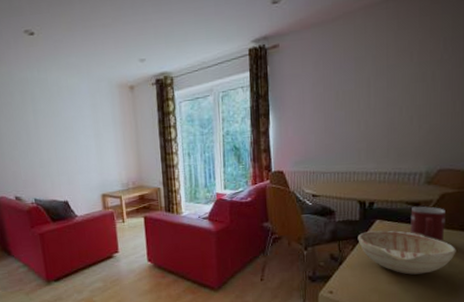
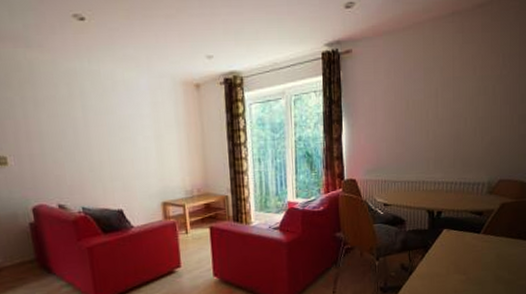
decorative bowl: present [357,230,456,275] -> none [426,239,515,283]
mug: present [410,206,445,242] -> none [474,215,505,250]

